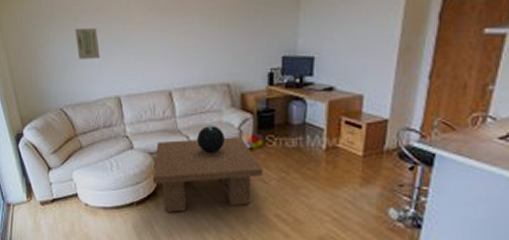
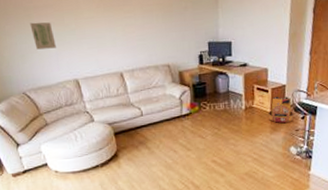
coffee table: present [152,137,263,212] -> none [112,105,201,169]
decorative globe: present [197,126,225,154] -> none [147,98,170,120]
backpack: none [360,131,397,174] -> present [269,93,294,123]

